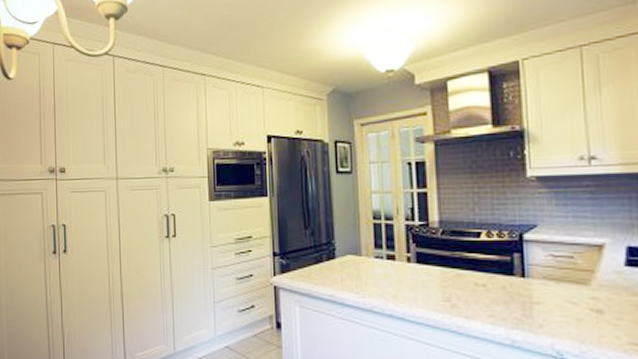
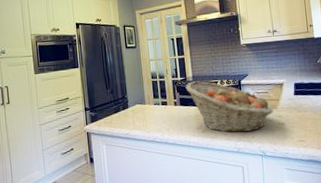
fruit basket: none [426,229,582,317] -> present [185,81,273,133]

